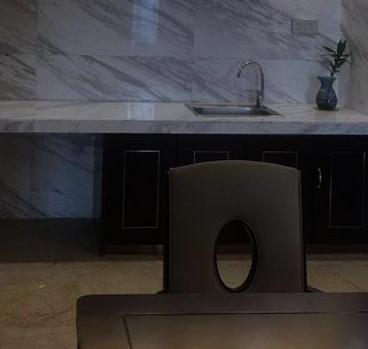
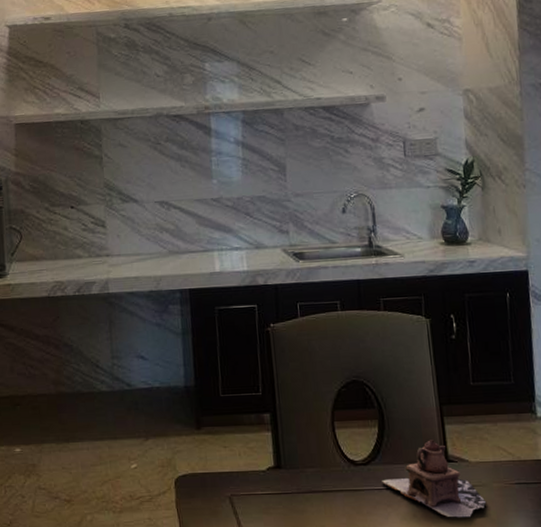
teapot: none [252,273,335,340] -> present [382,439,487,518]

